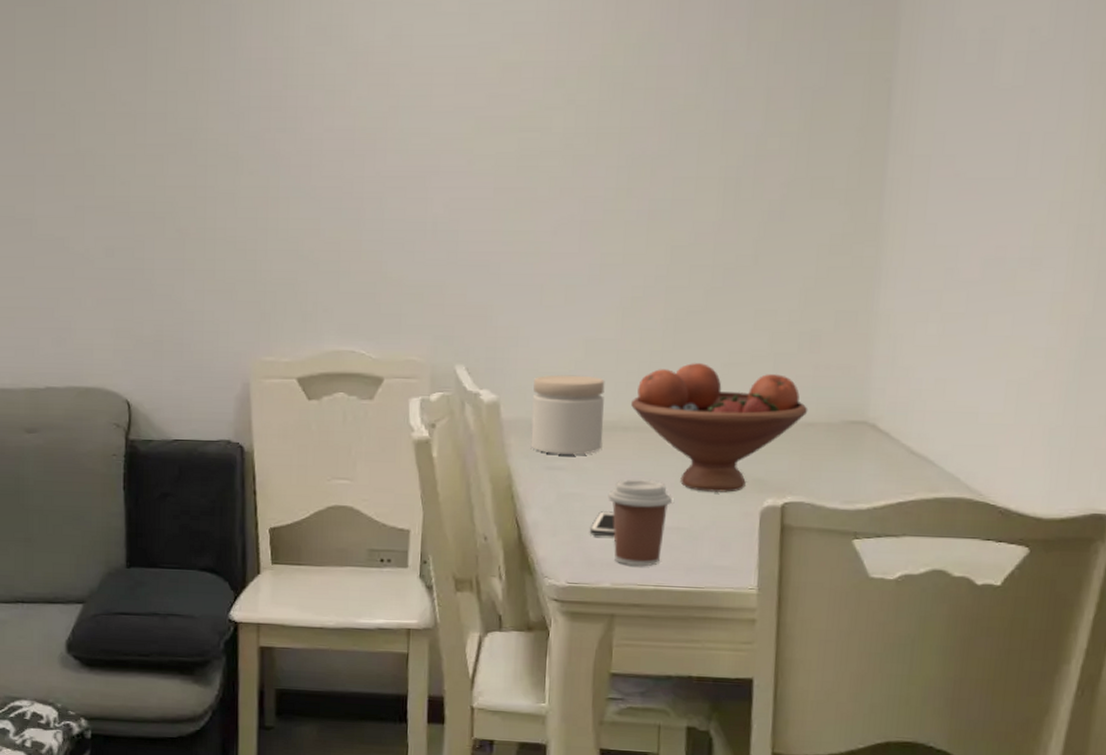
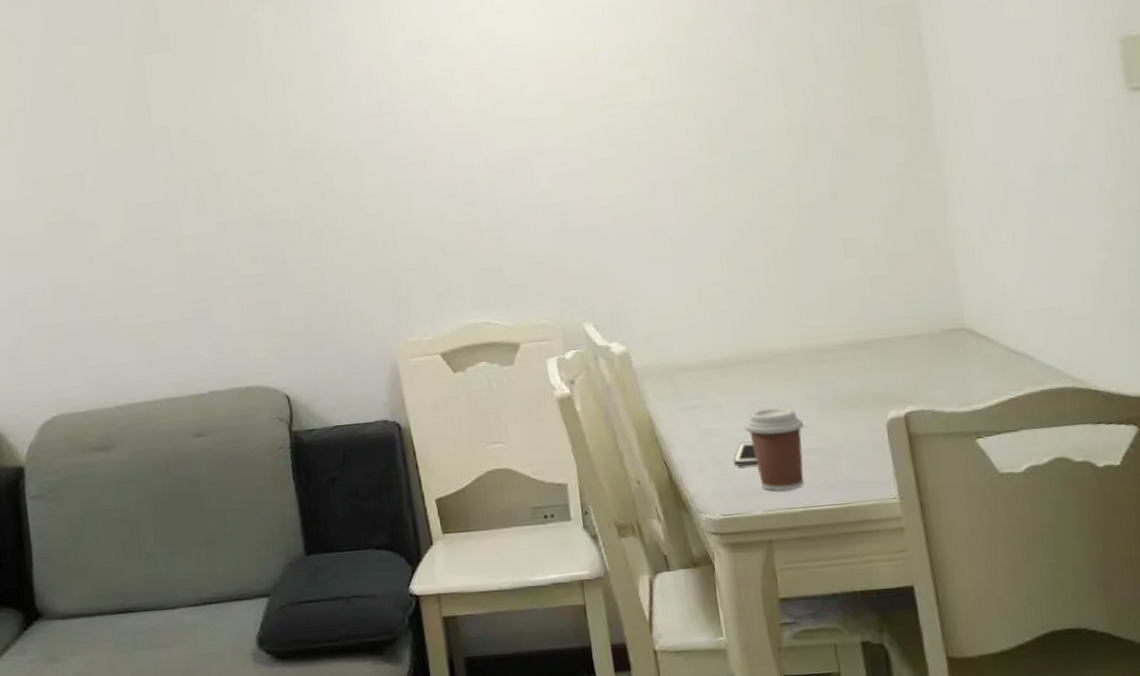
jar: present [530,375,605,456] -> none [657,318,731,395]
fruit bowl: present [631,363,808,493] -> none [749,293,910,412]

